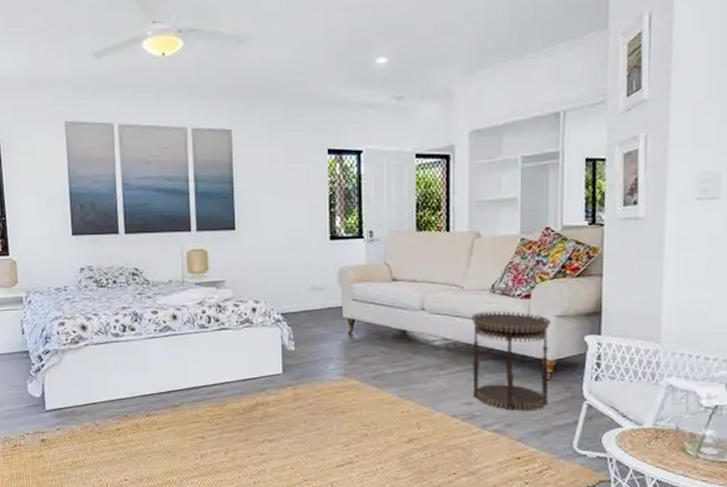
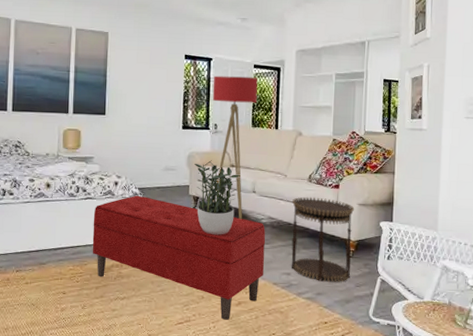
bench: none [230,322,440,460] -> present [92,195,266,320]
potted plant: none [347,275,405,363] -> present [194,160,240,235]
floor lamp: none [365,169,421,342] -> present [212,76,258,219]

